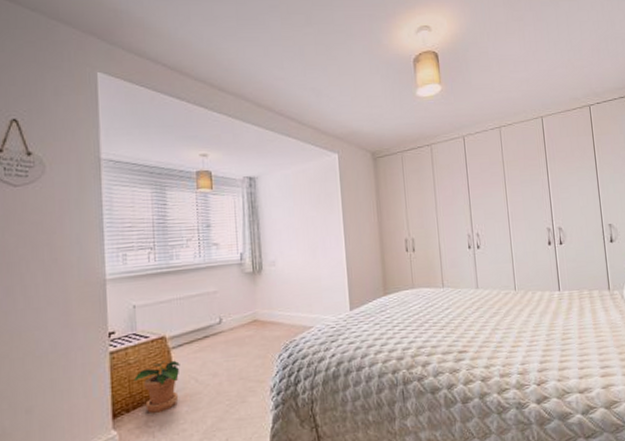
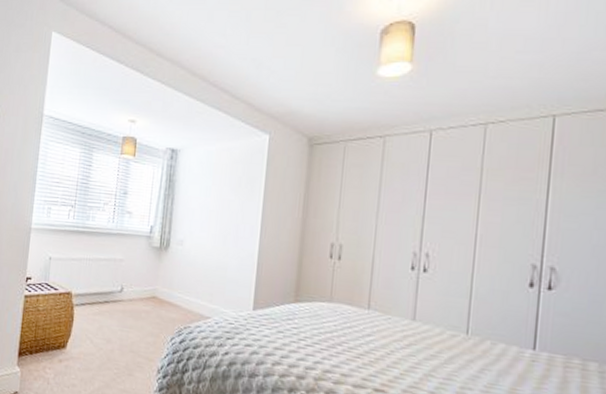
potted plant: present [133,359,180,413] -> none [39,314,80,363]

